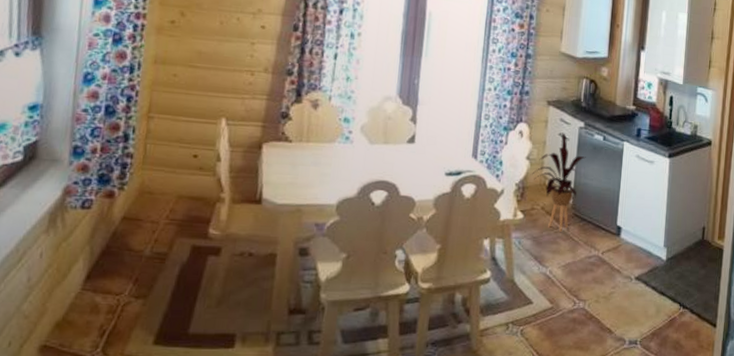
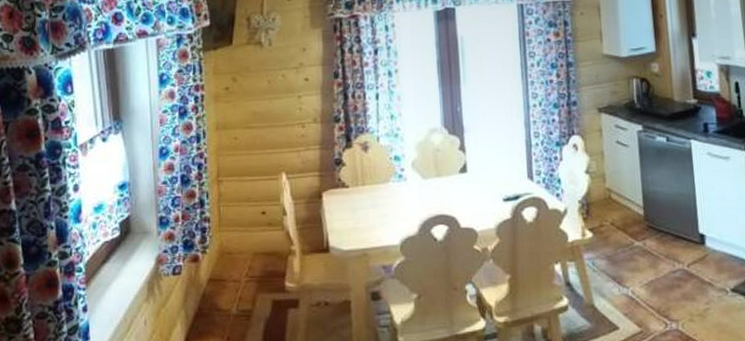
house plant: present [532,132,586,232] -> none [594,139,651,247]

